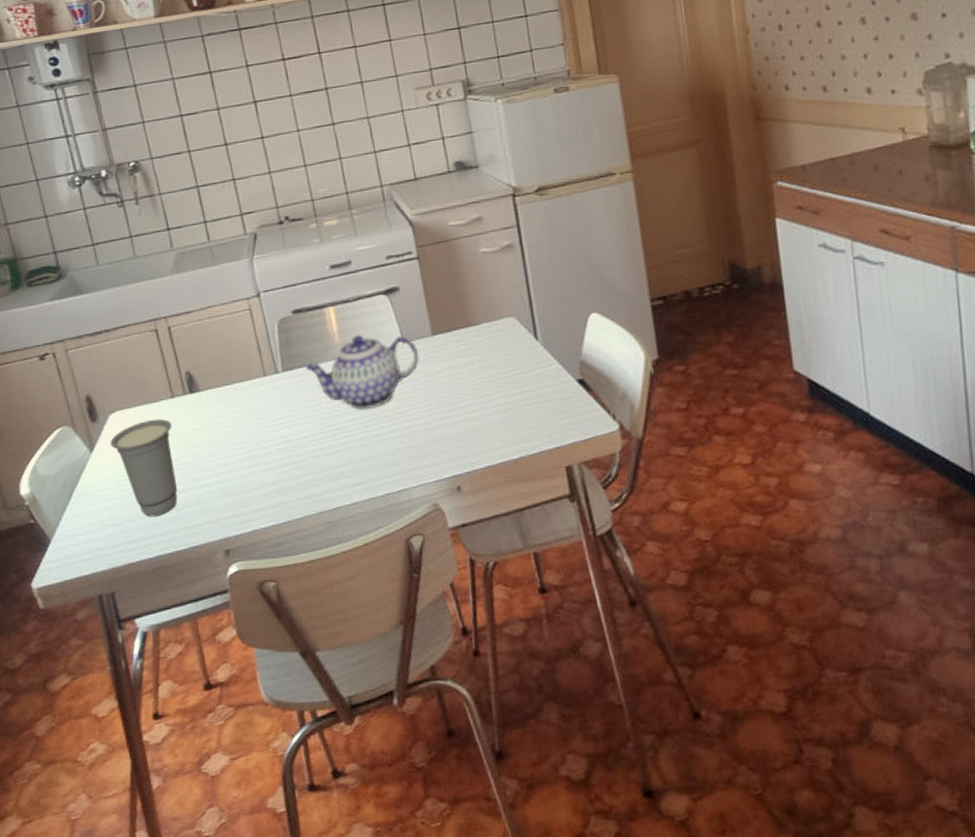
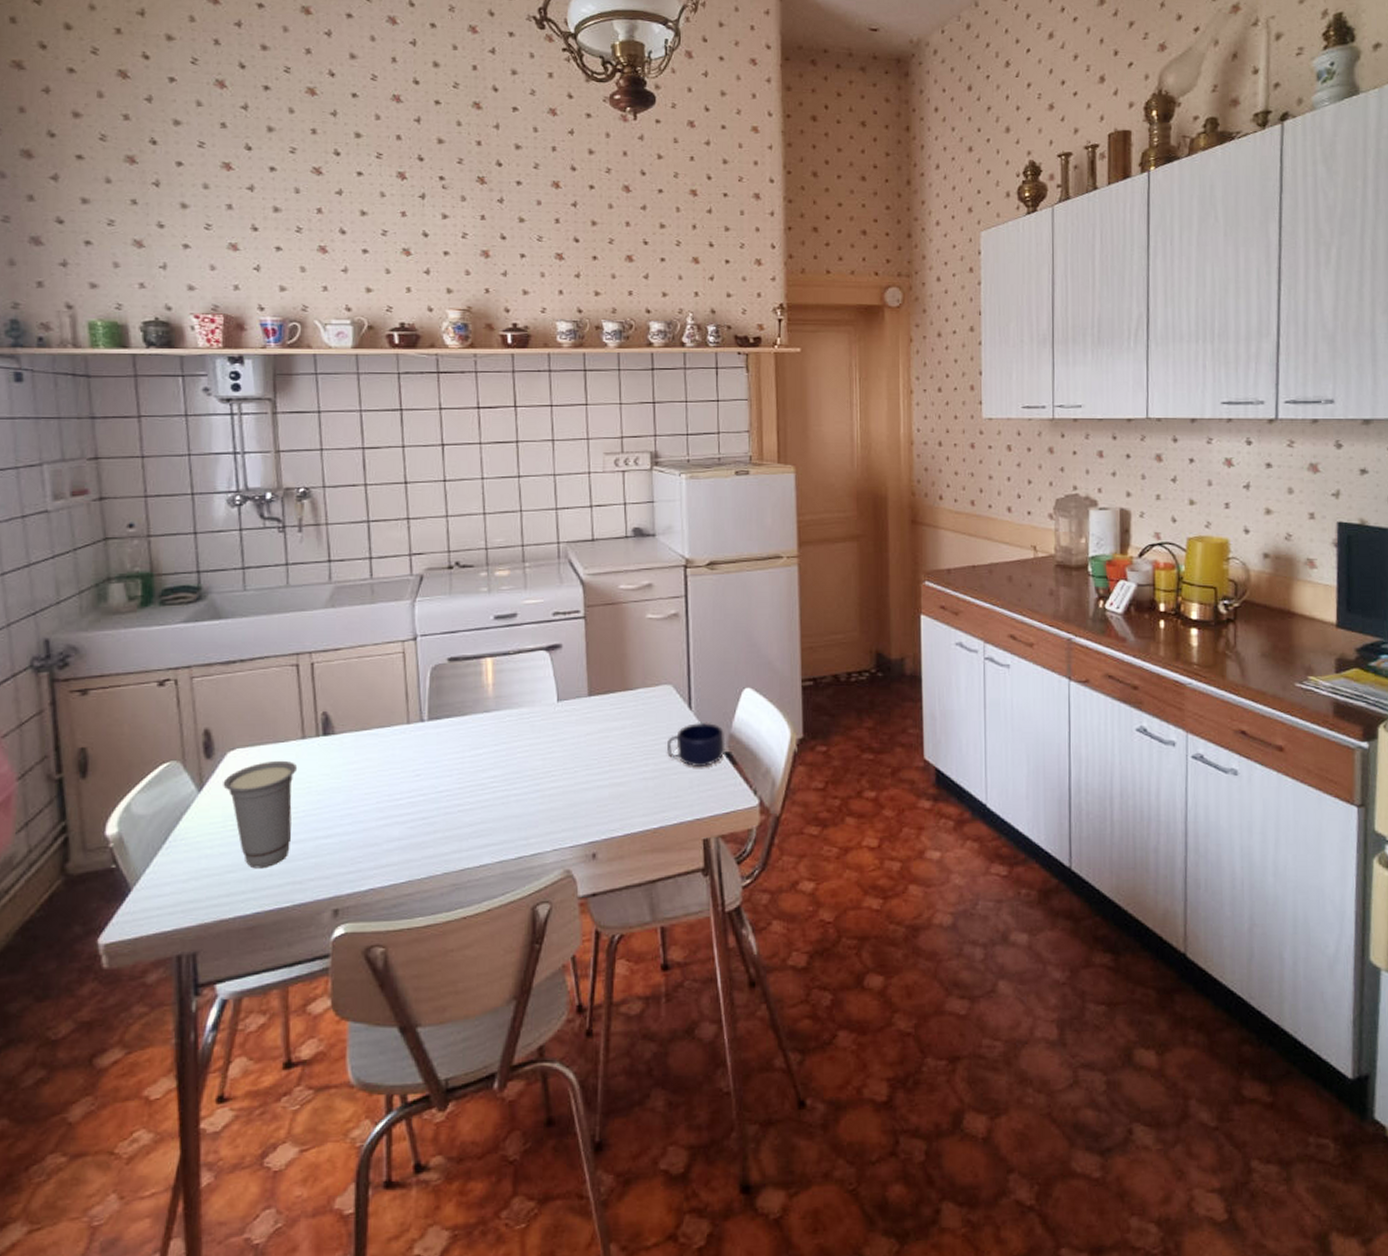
teapot: present [305,335,420,410] -> none [453,689,573,766]
mug: none [517,350,578,397] -> present [667,722,726,768]

